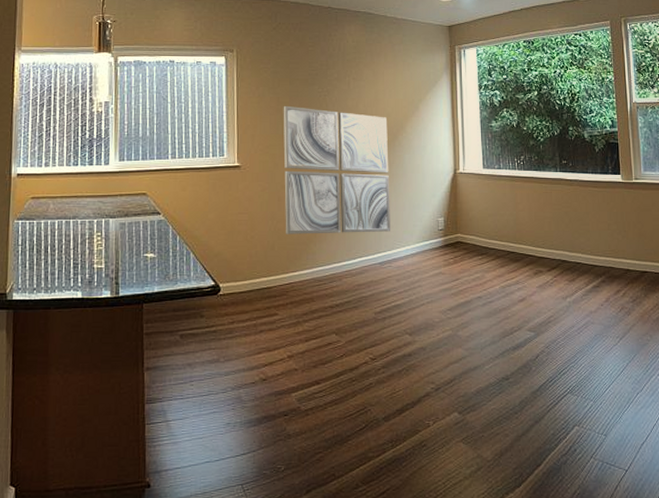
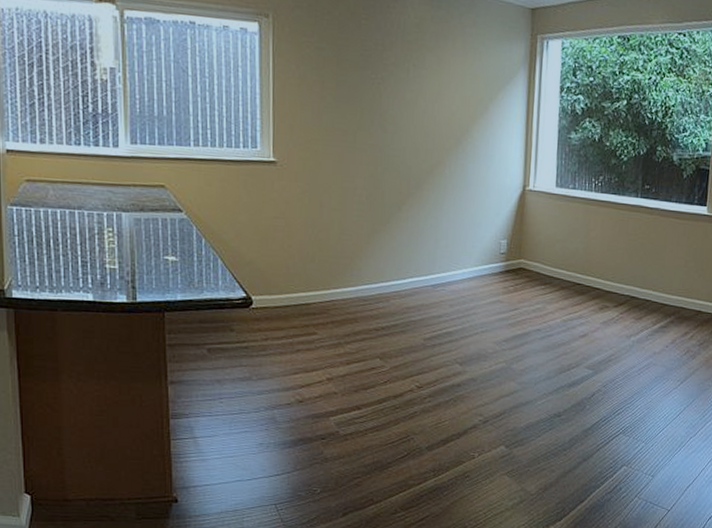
wall art: present [283,105,390,234] -> none [327,91,451,252]

